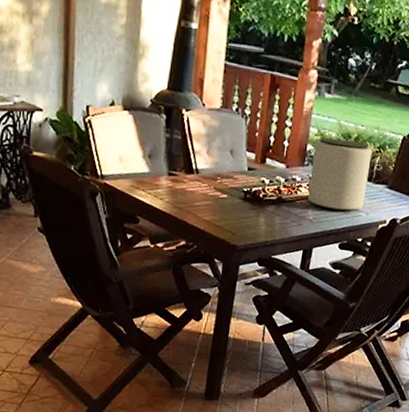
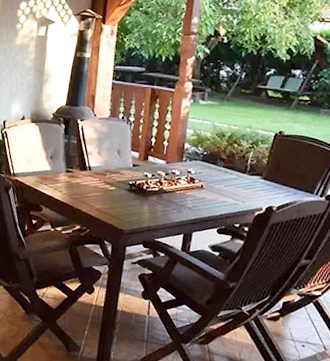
plant pot: present [307,137,373,212] -> none [186,137,246,201]

